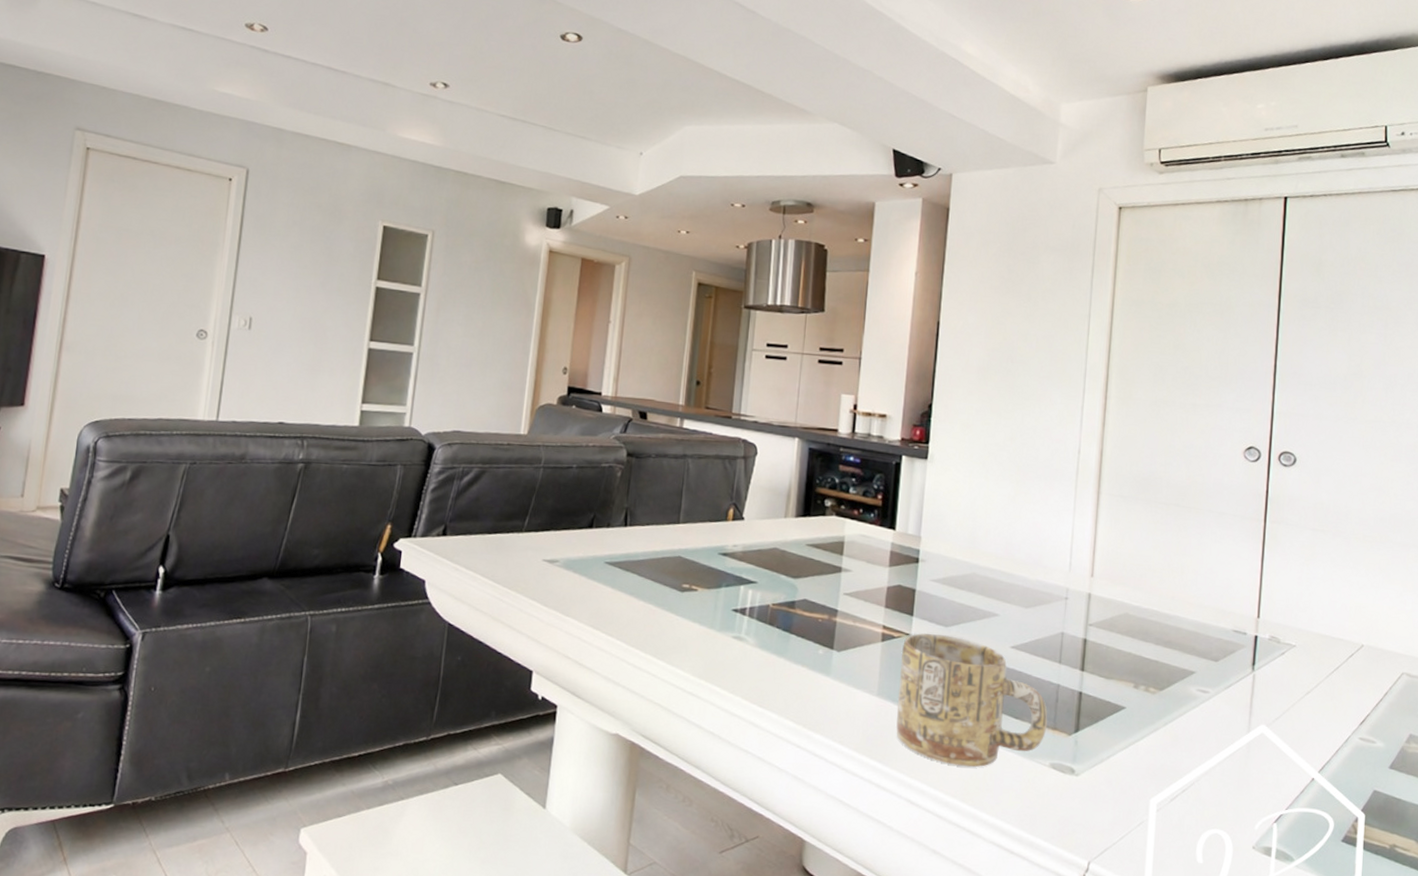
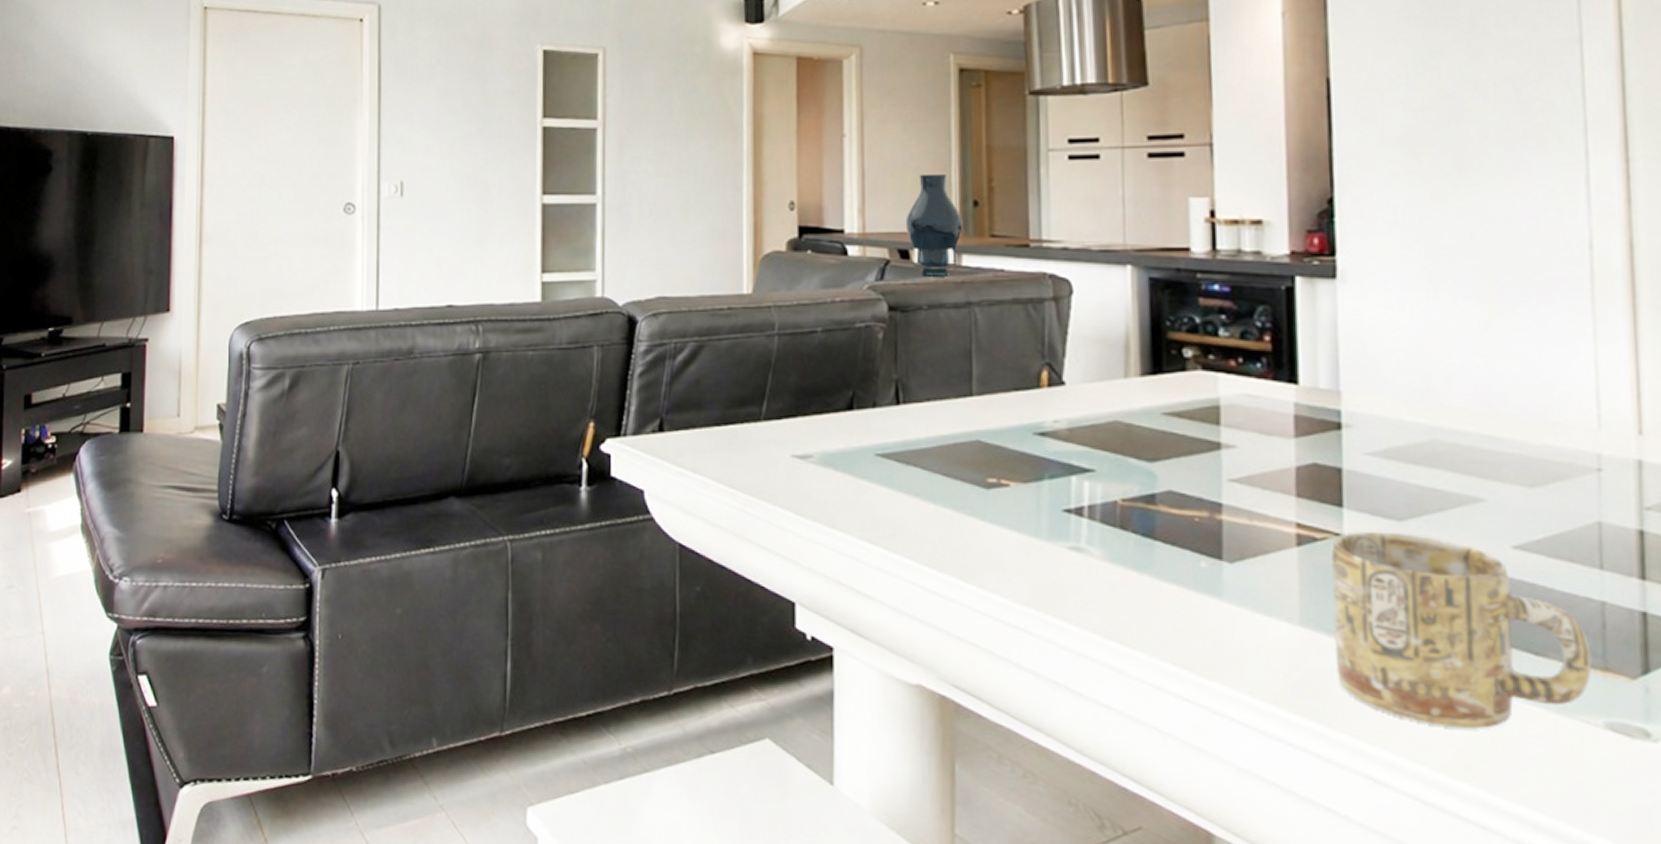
vase: none [646,357,688,435] -> present [905,173,963,277]

